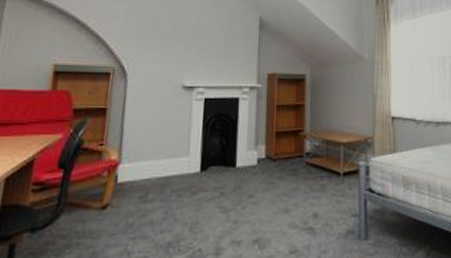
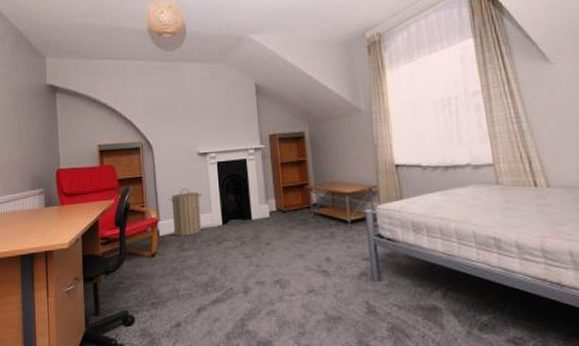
laundry hamper: none [137,125,180,184] -> present [169,187,202,236]

